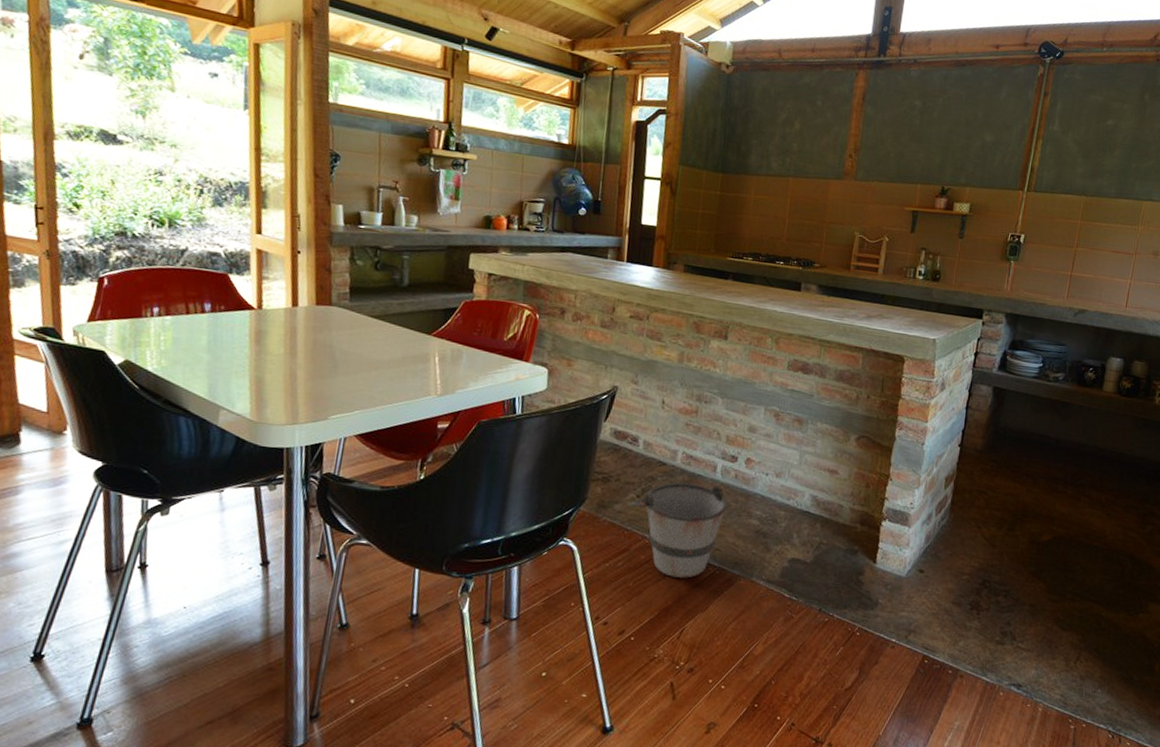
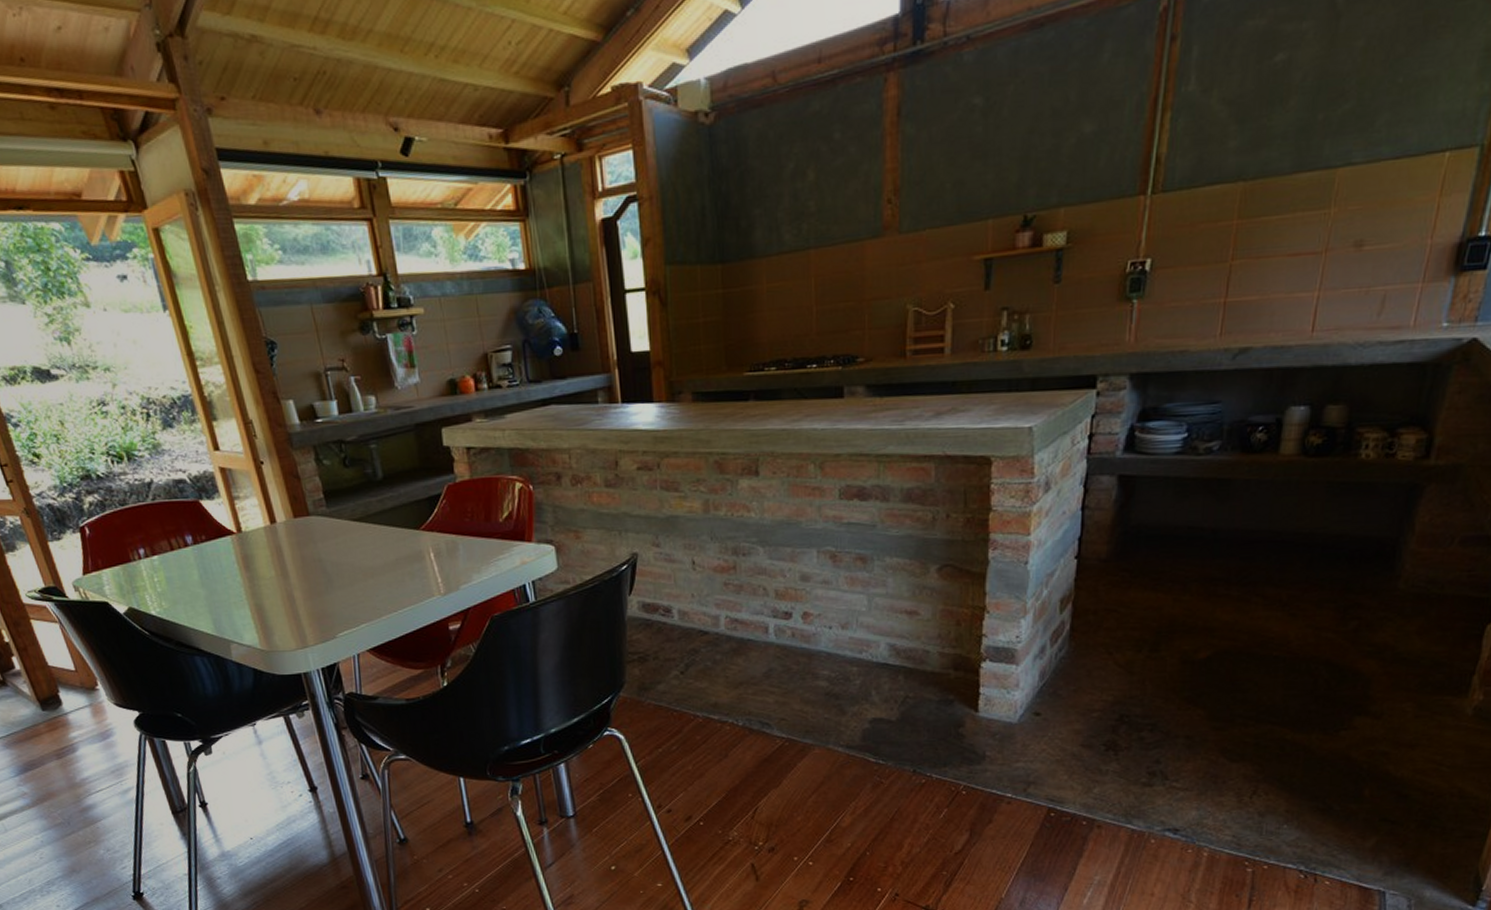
bucket: present [629,482,727,578] -> none [673,646,787,755]

